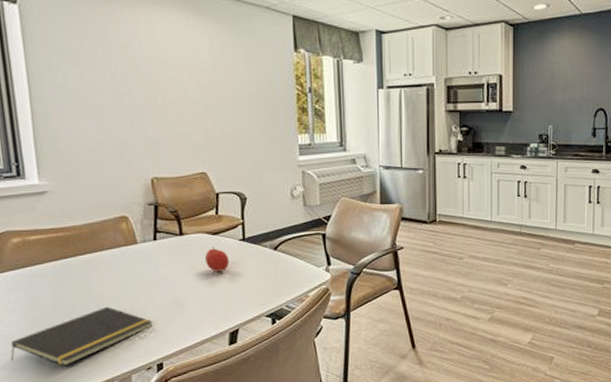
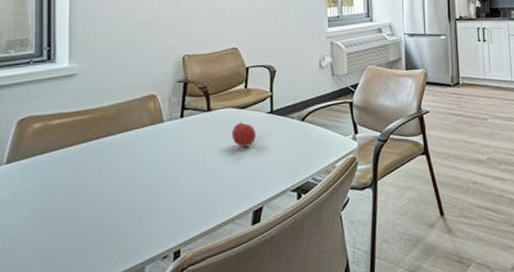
notepad: present [10,306,153,366] -> none [14,190,173,261]

